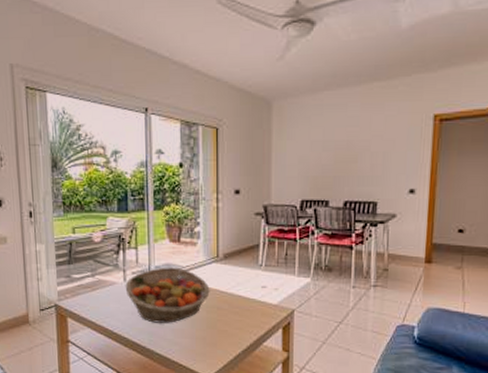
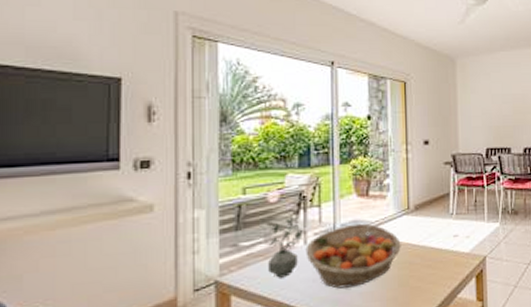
potted plant: none [94,256,123,308] -> present [268,216,304,278]

